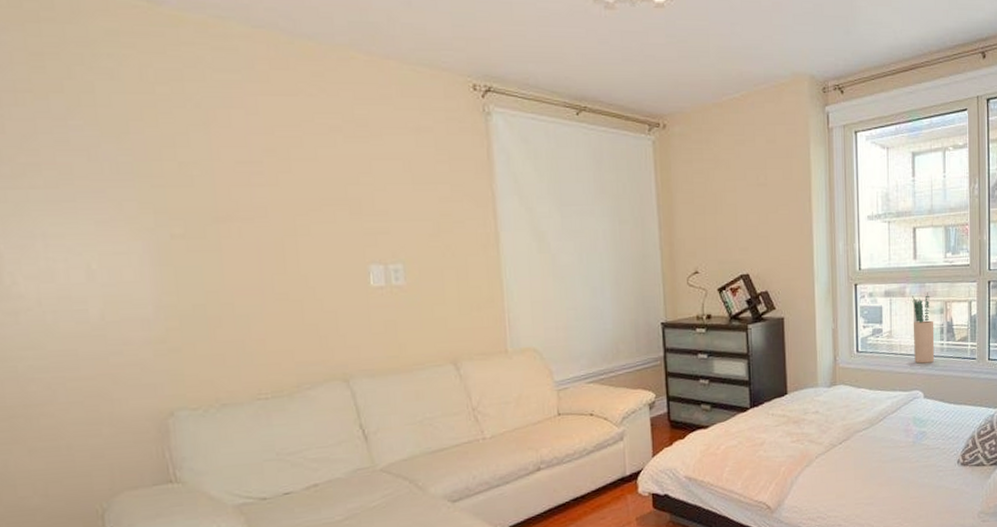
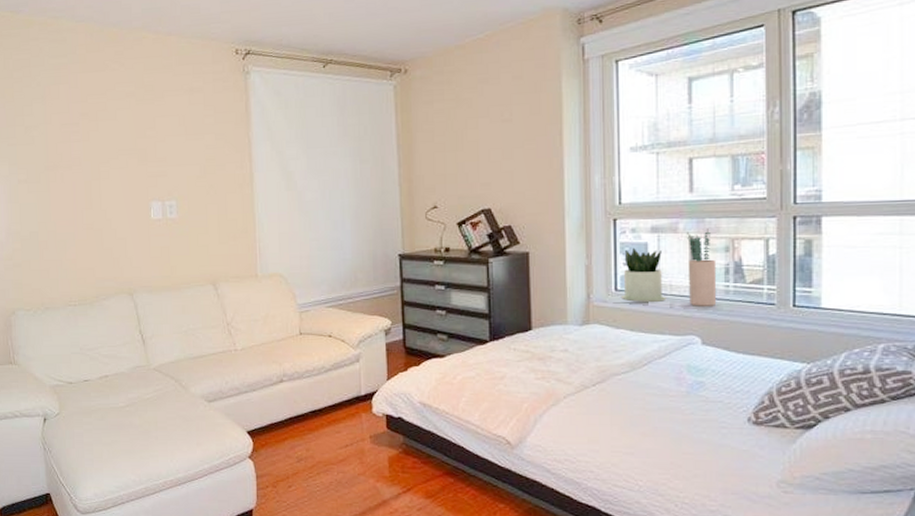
planter: none [861,311,897,363] -> present [620,247,667,303]

